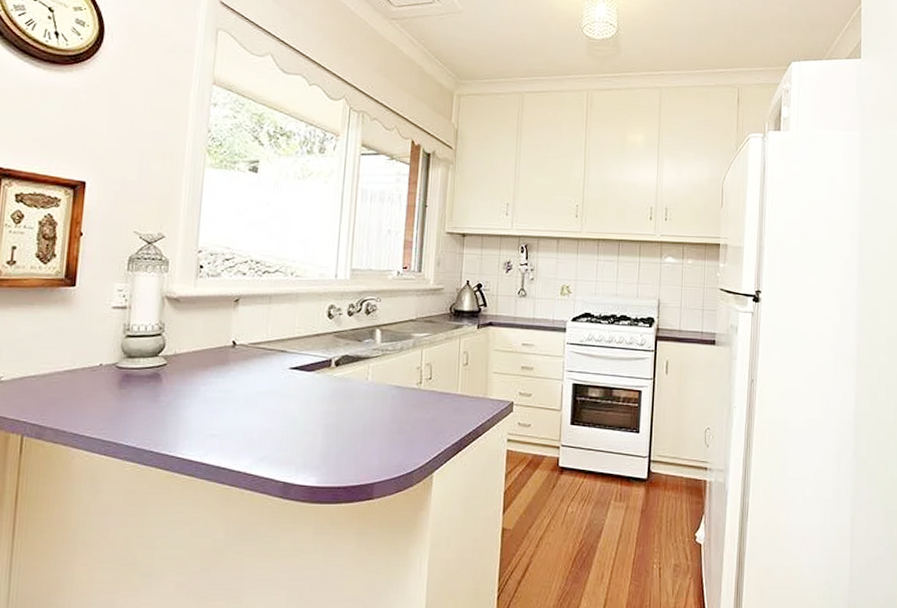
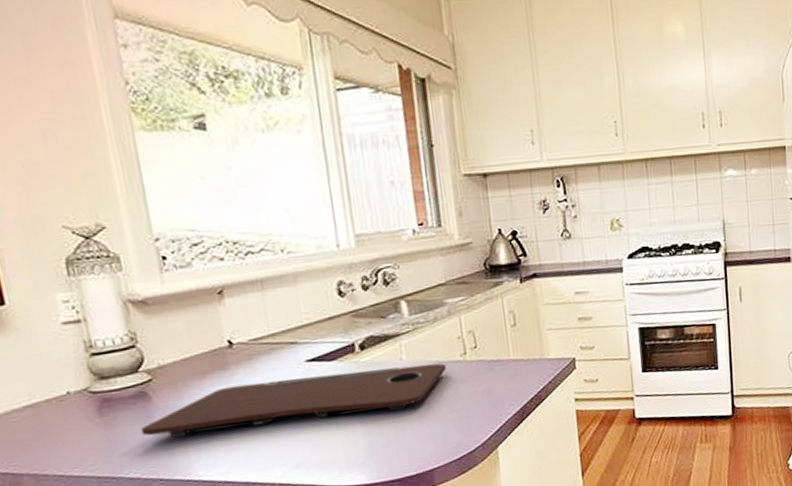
cutting board: none [147,380,403,425] -> present [140,363,447,438]

